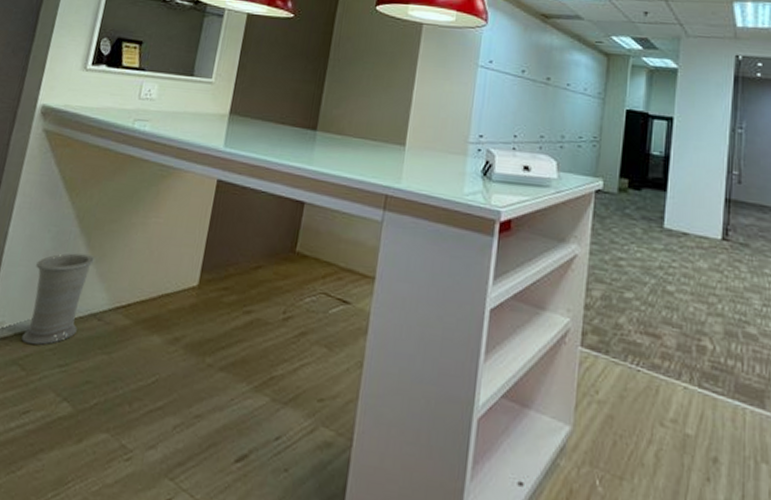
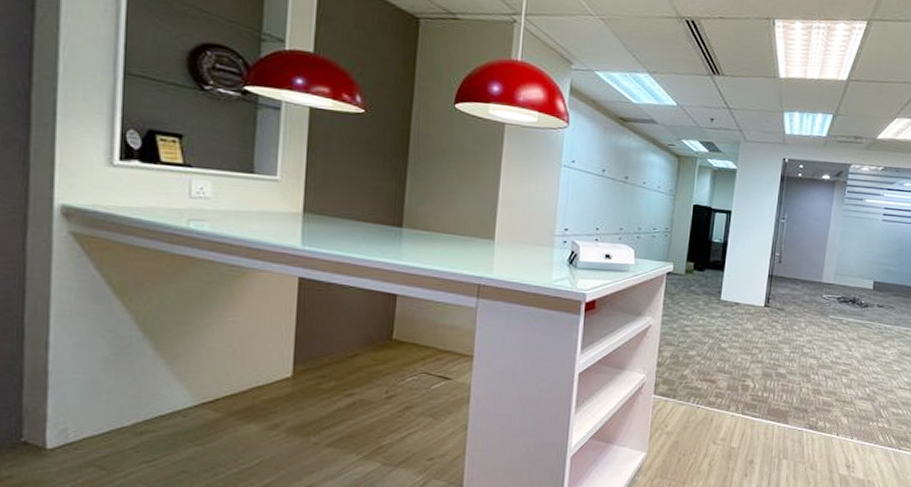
vase: present [21,253,96,345] -> none [93,356,168,446]

